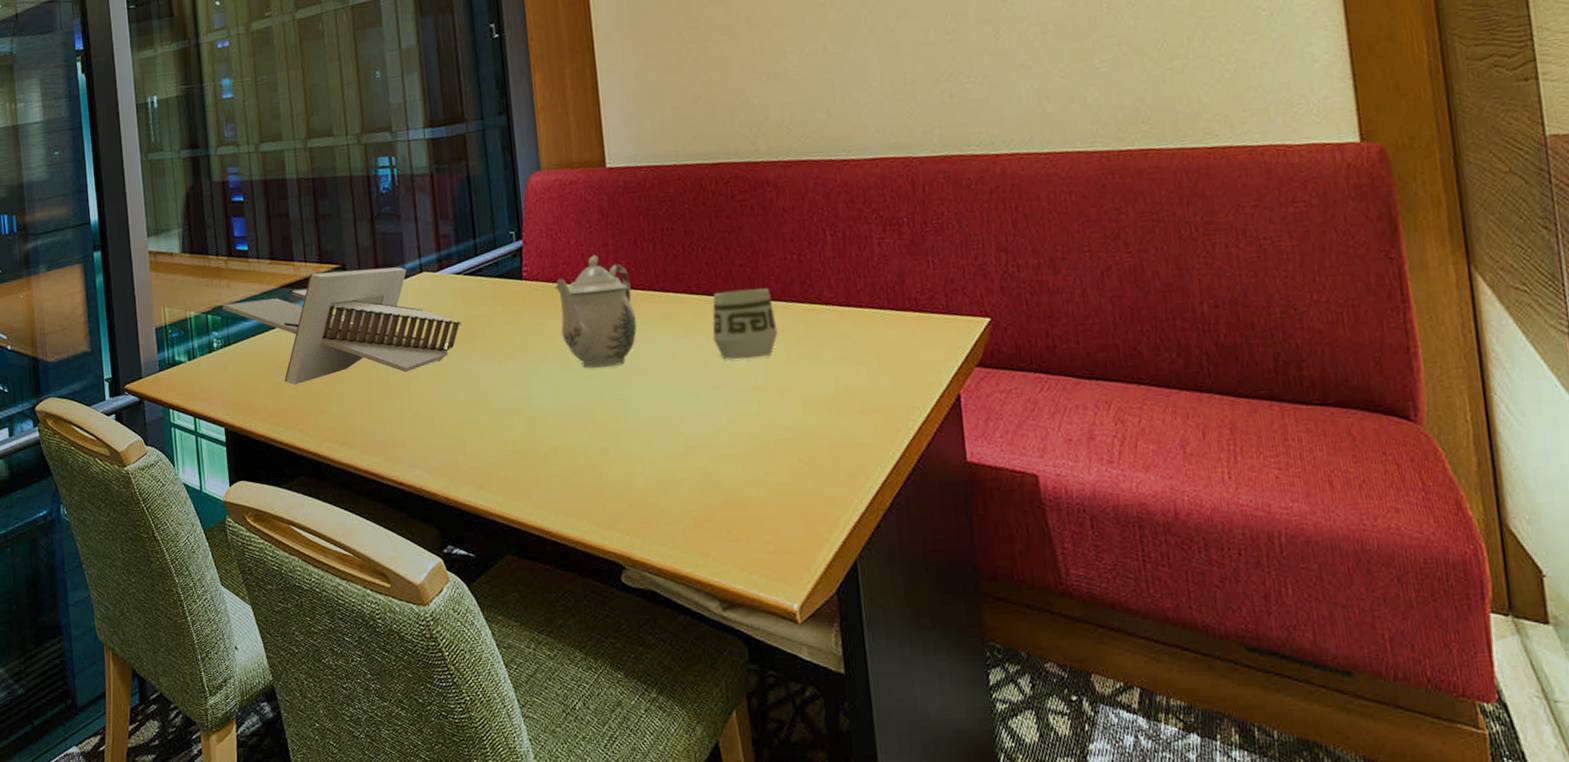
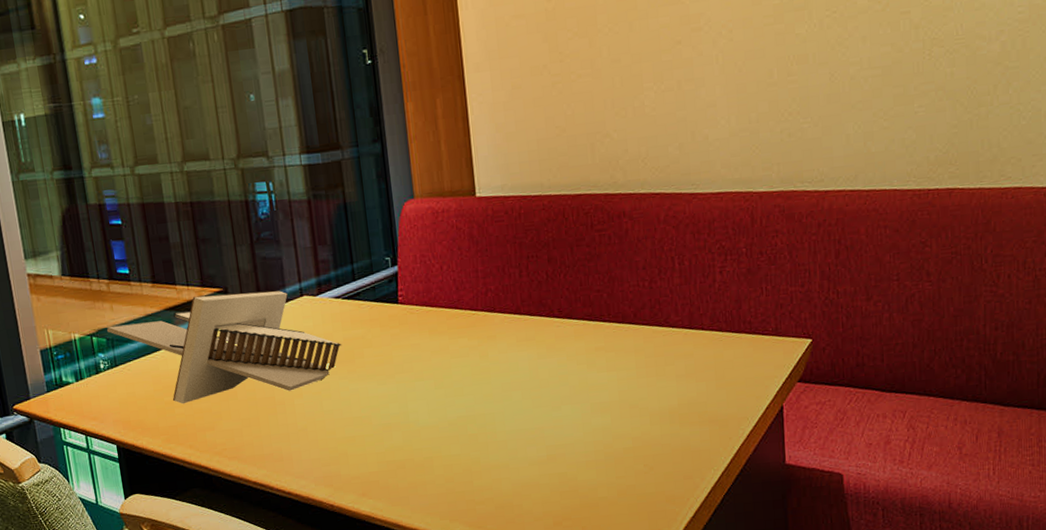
teapot: present [554,255,637,369] -> none [428,280,505,386]
cup: present [712,288,778,360] -> none [572,312,630,377]

